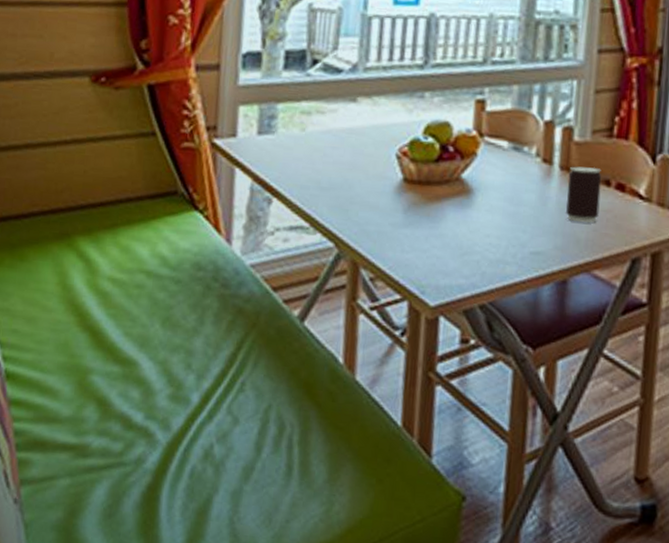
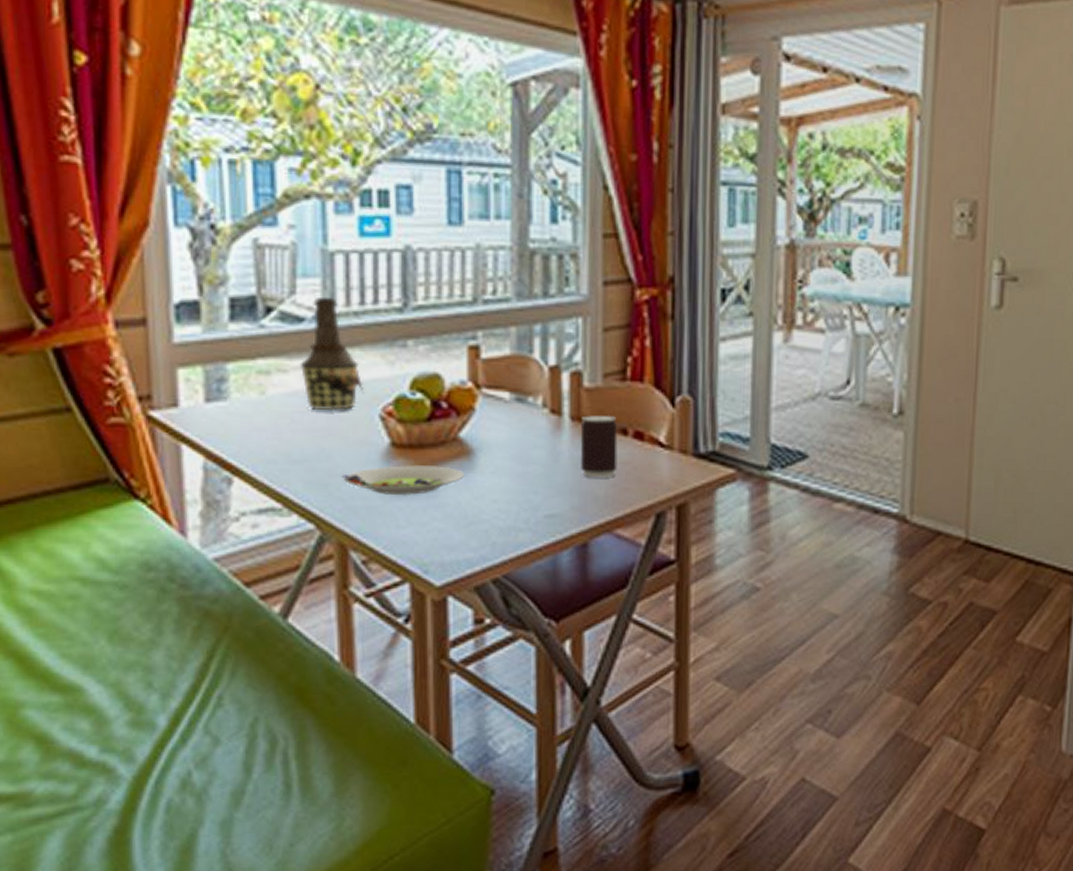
bottle: none [335,53,385,149] -> present [299,296,363,411]
salad plate: none [359,198,464,225] -> present [341,465,465,495]

